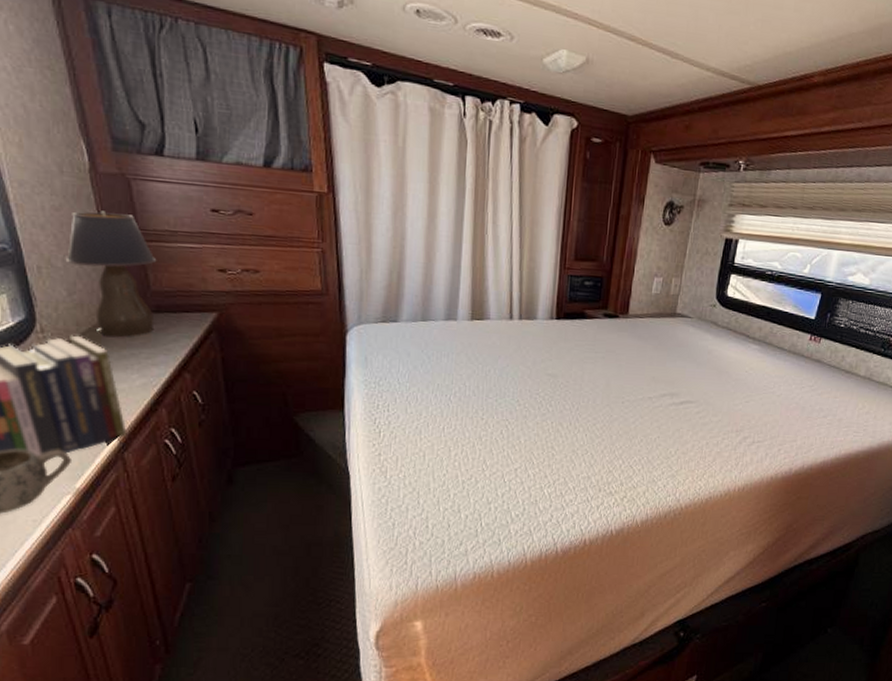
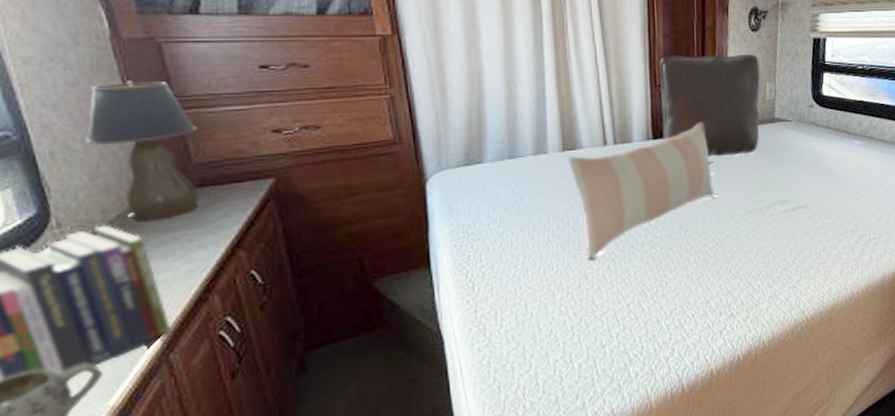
pillow: none [475,309,609,425] -> present [568,122,715,261]
pillow: none [566,240,668,345] -> present [660,53,760,158]

